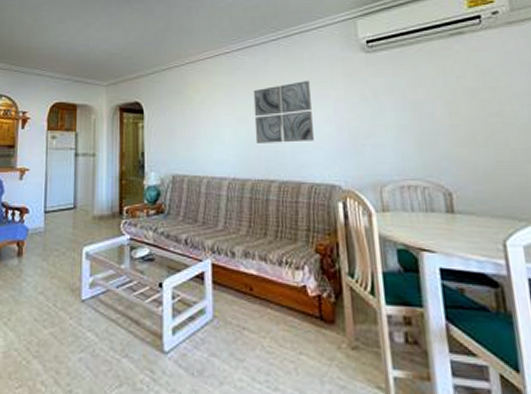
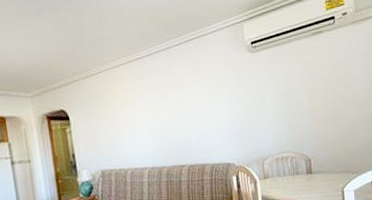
wall art: present [253,81,314,143] -> none [163,80,213,137]

